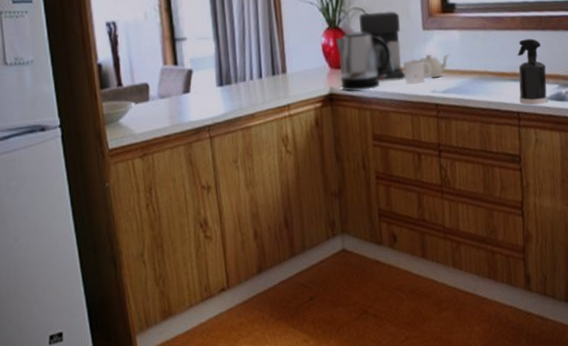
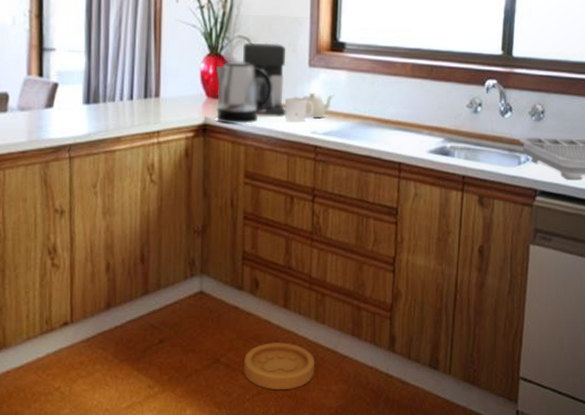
pet bowl: none [389,290,457,335] -> present [243,341,314,391]
spray bottle: present [517,38,547,106] -> none [401,87,433,158]

